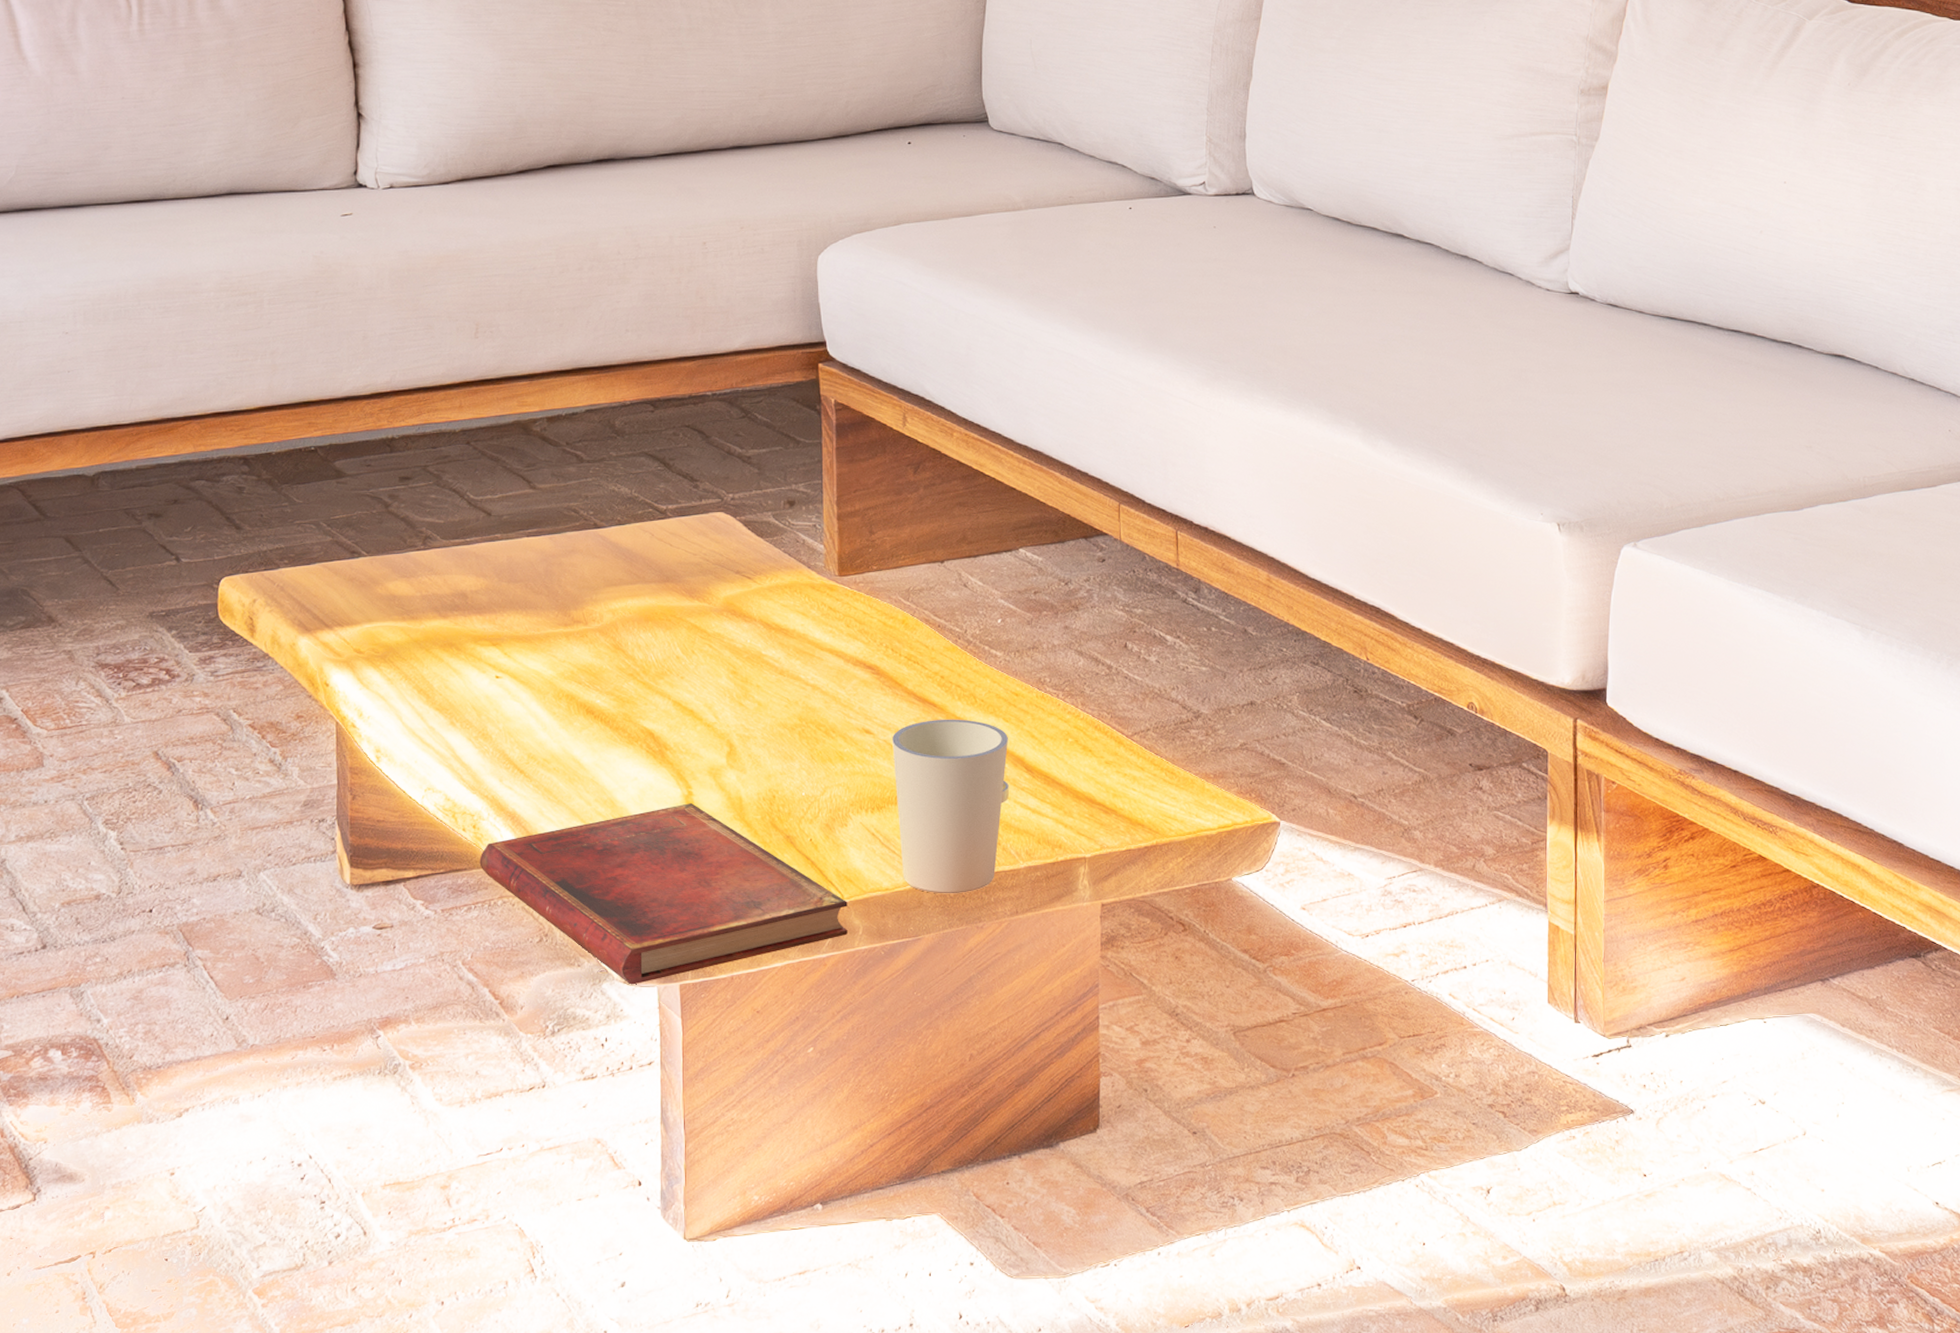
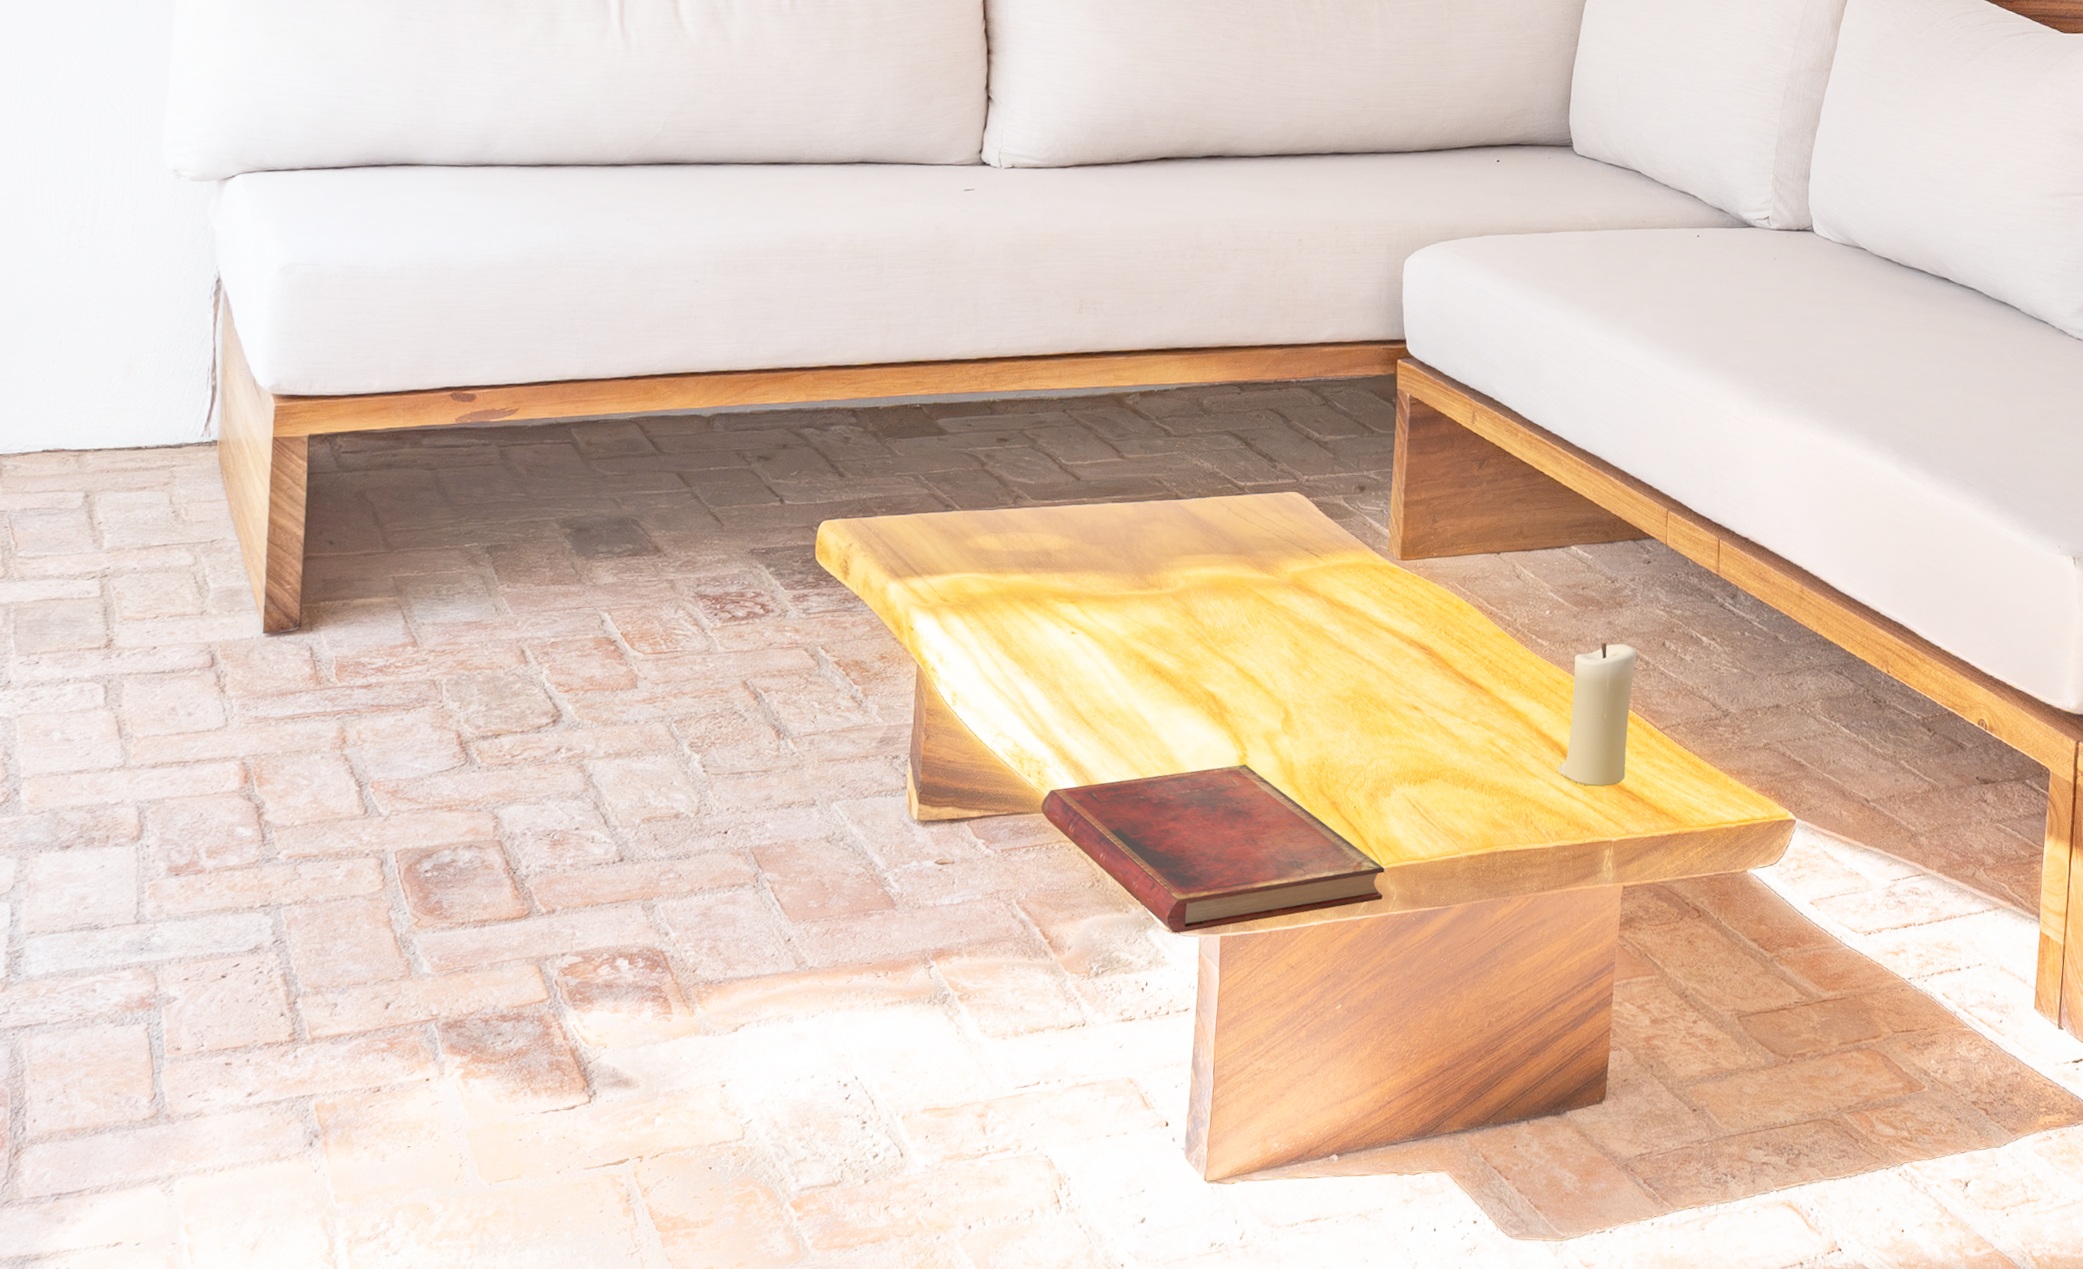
cup: present [892,719,1009,894] -> none [1438,701,1548,868]
candle: none [1023,648,1097,802] -> present [1558,642,1637,787]

